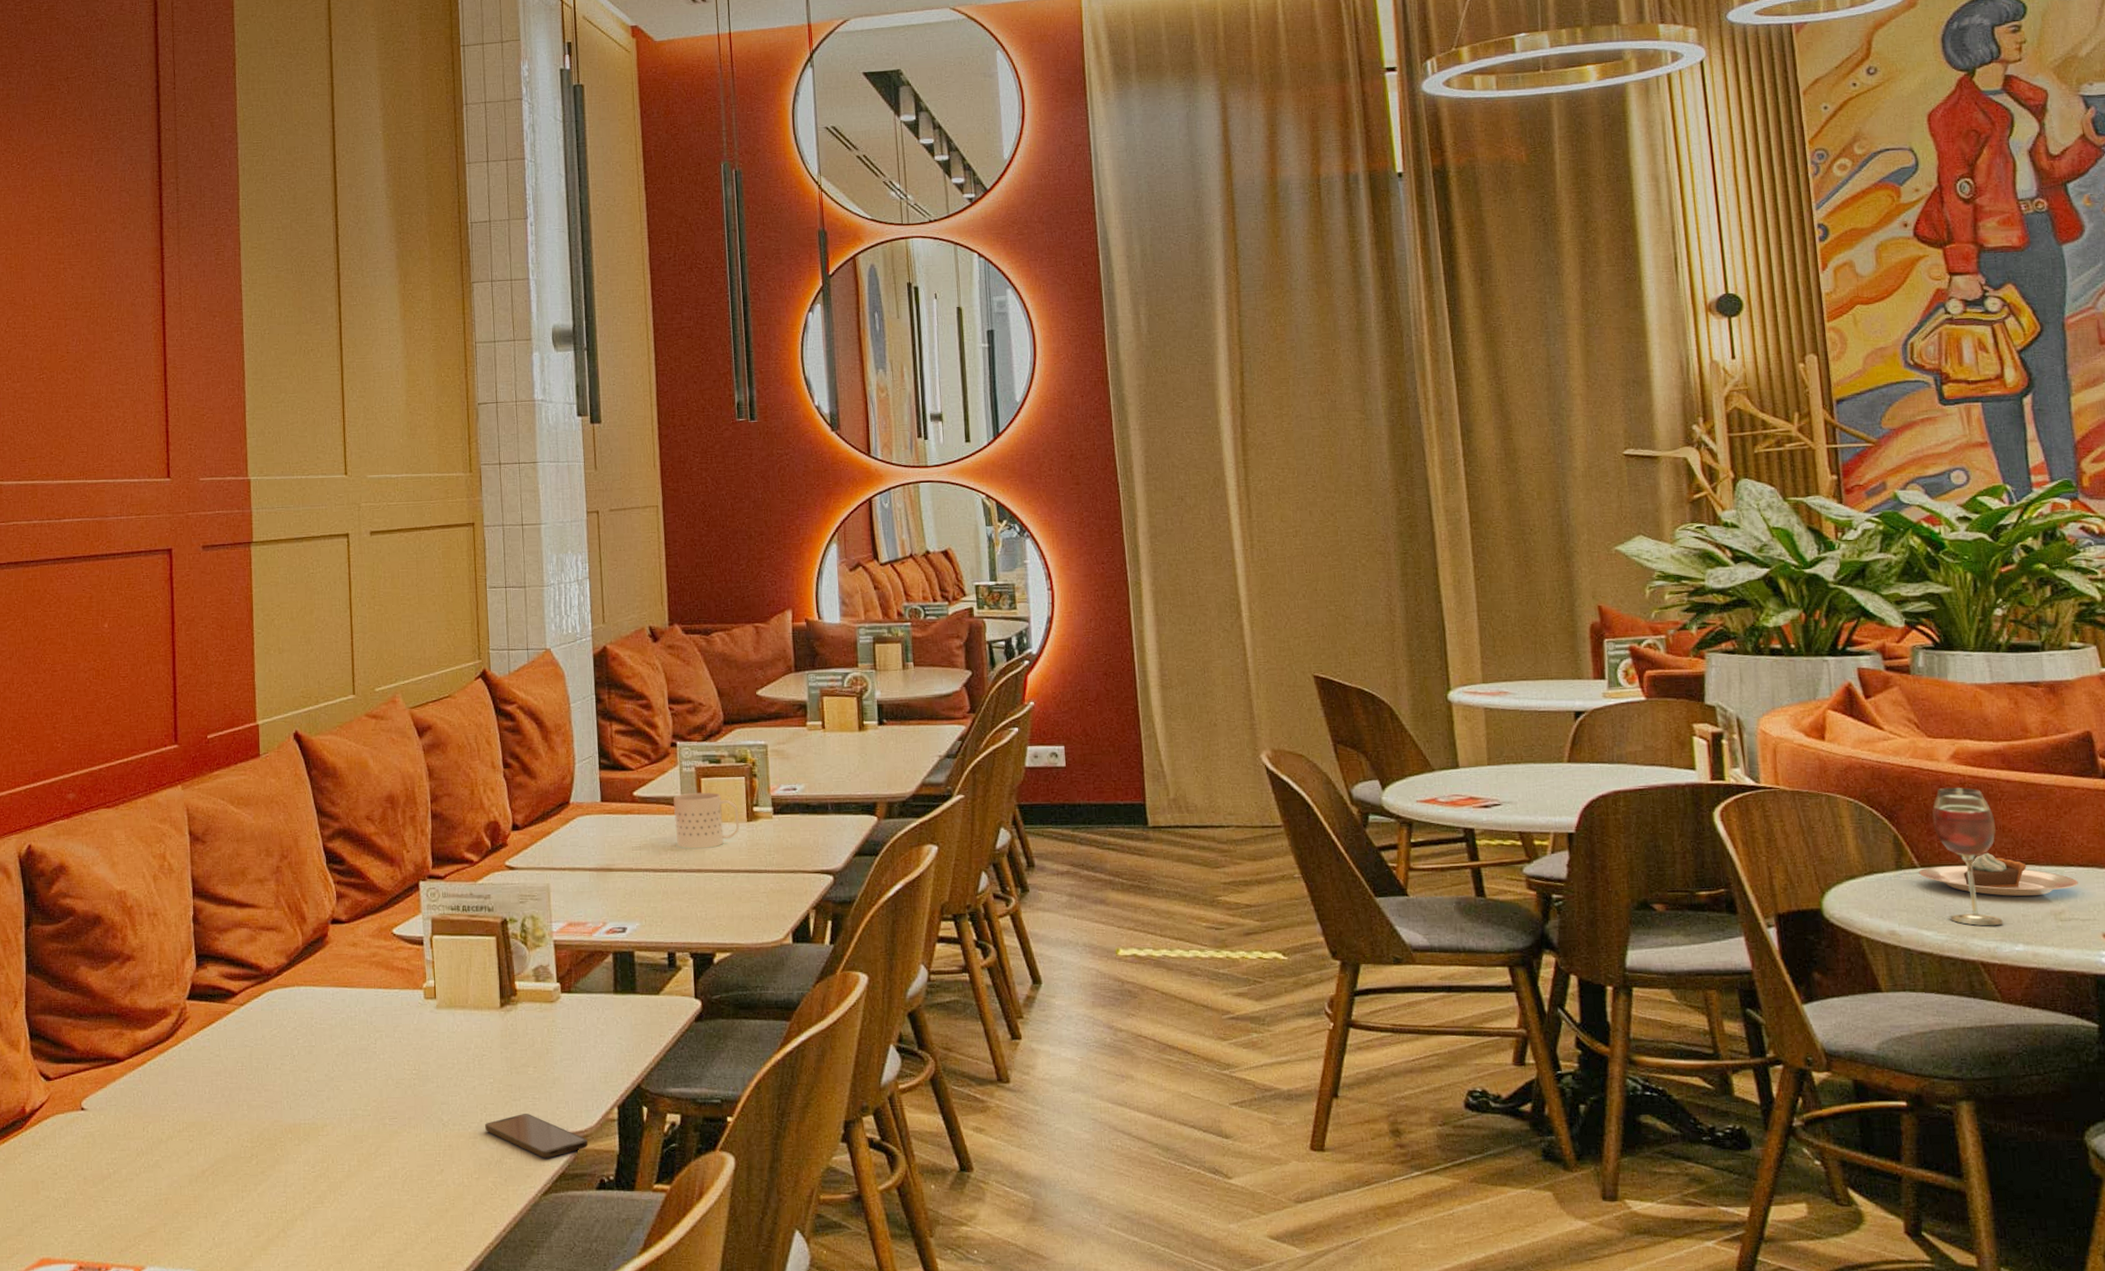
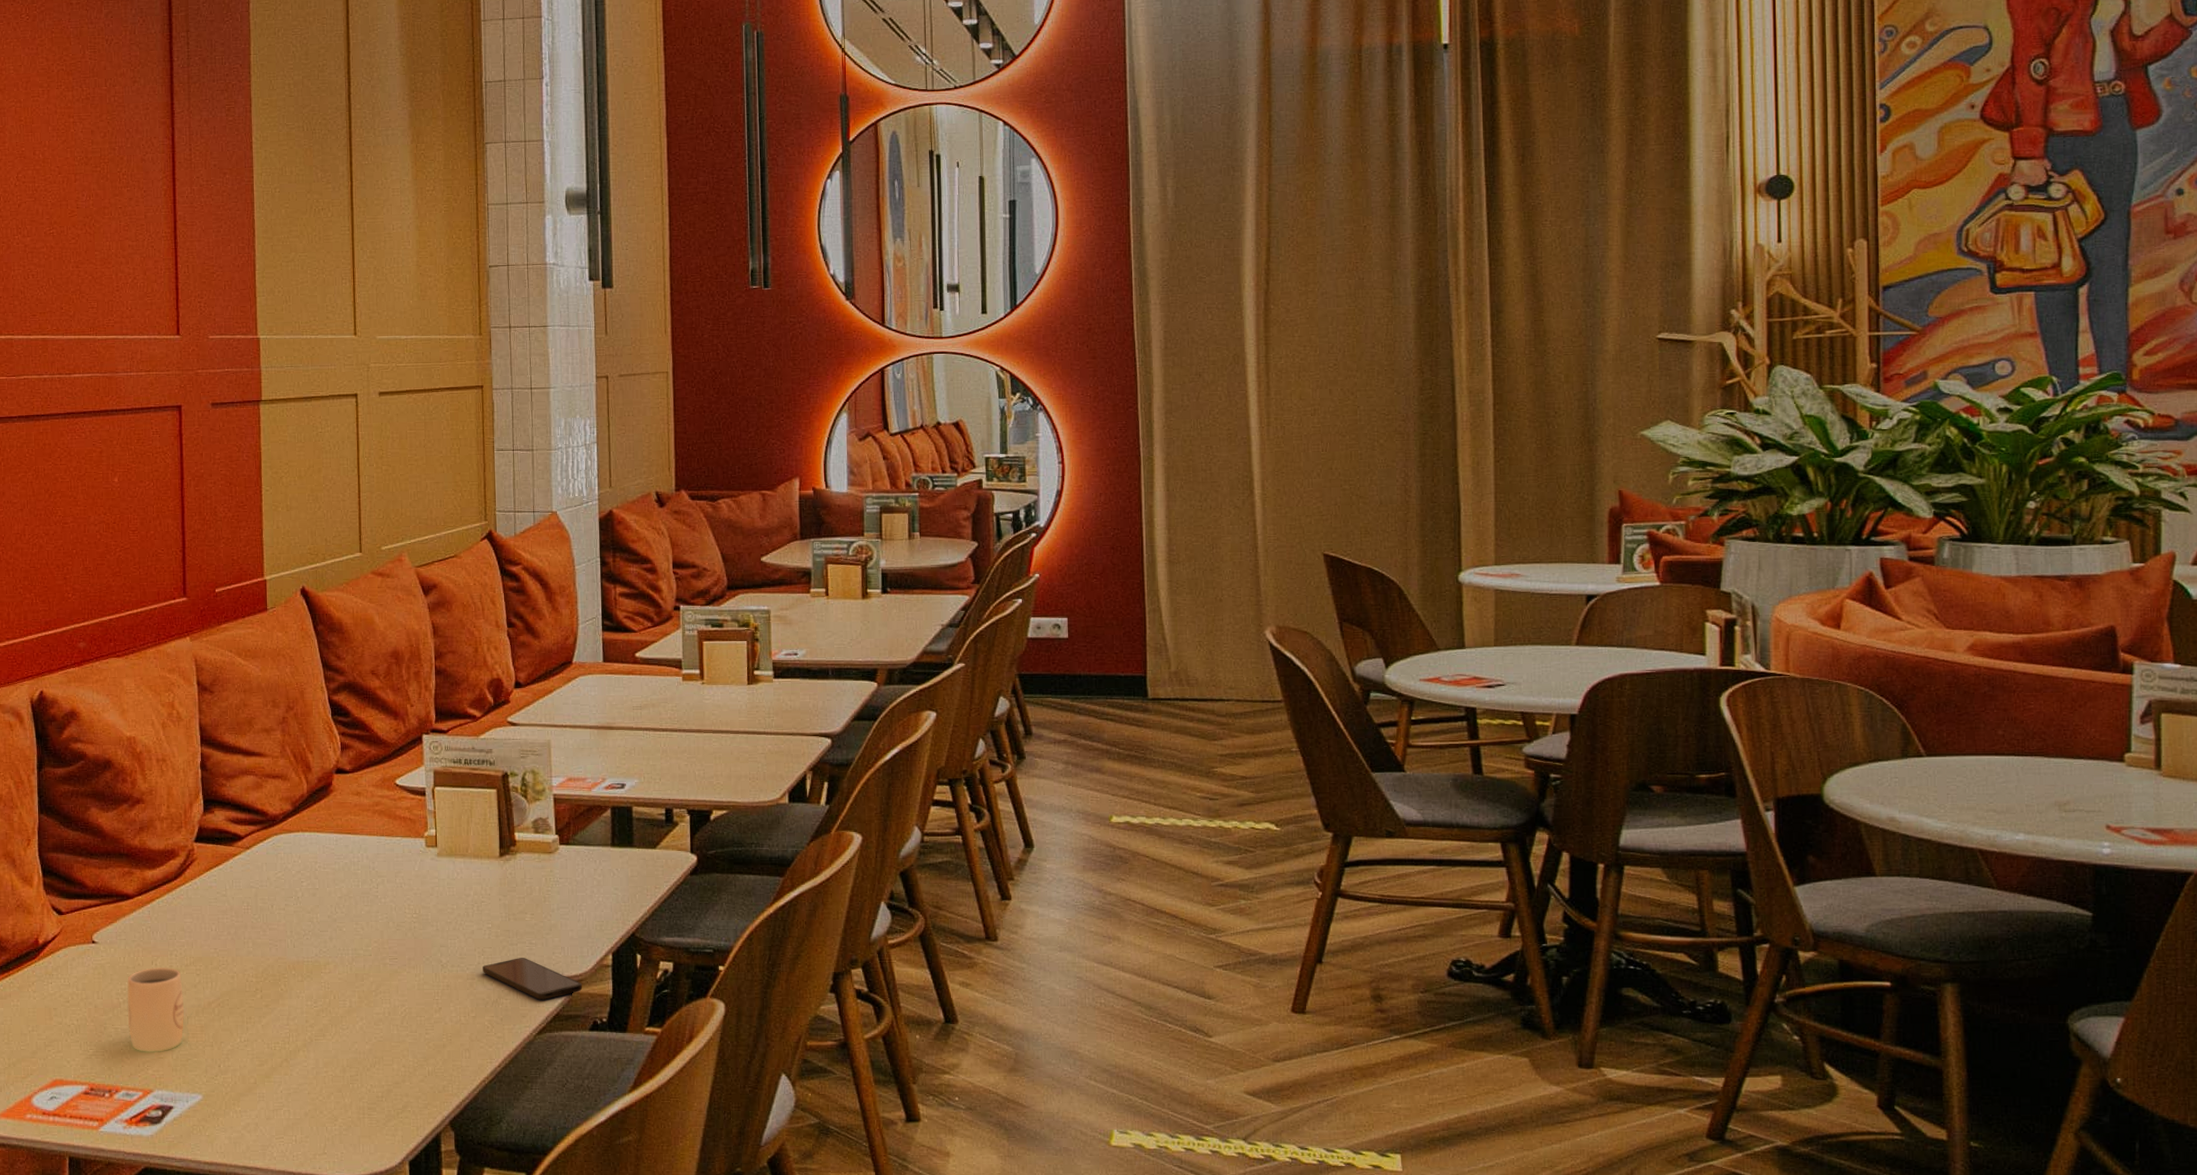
mug: none [117,1133,177,1226] -> present [127,966,184,1052]
mug: present [673,792,740,849] -> none [675,655,740,710]
dessert: present [1919,852,2078,897] -> none [1924,743,2086,787]
wineglass: present [1931,787,2003,926] -> none [1943,678,2008,815]

